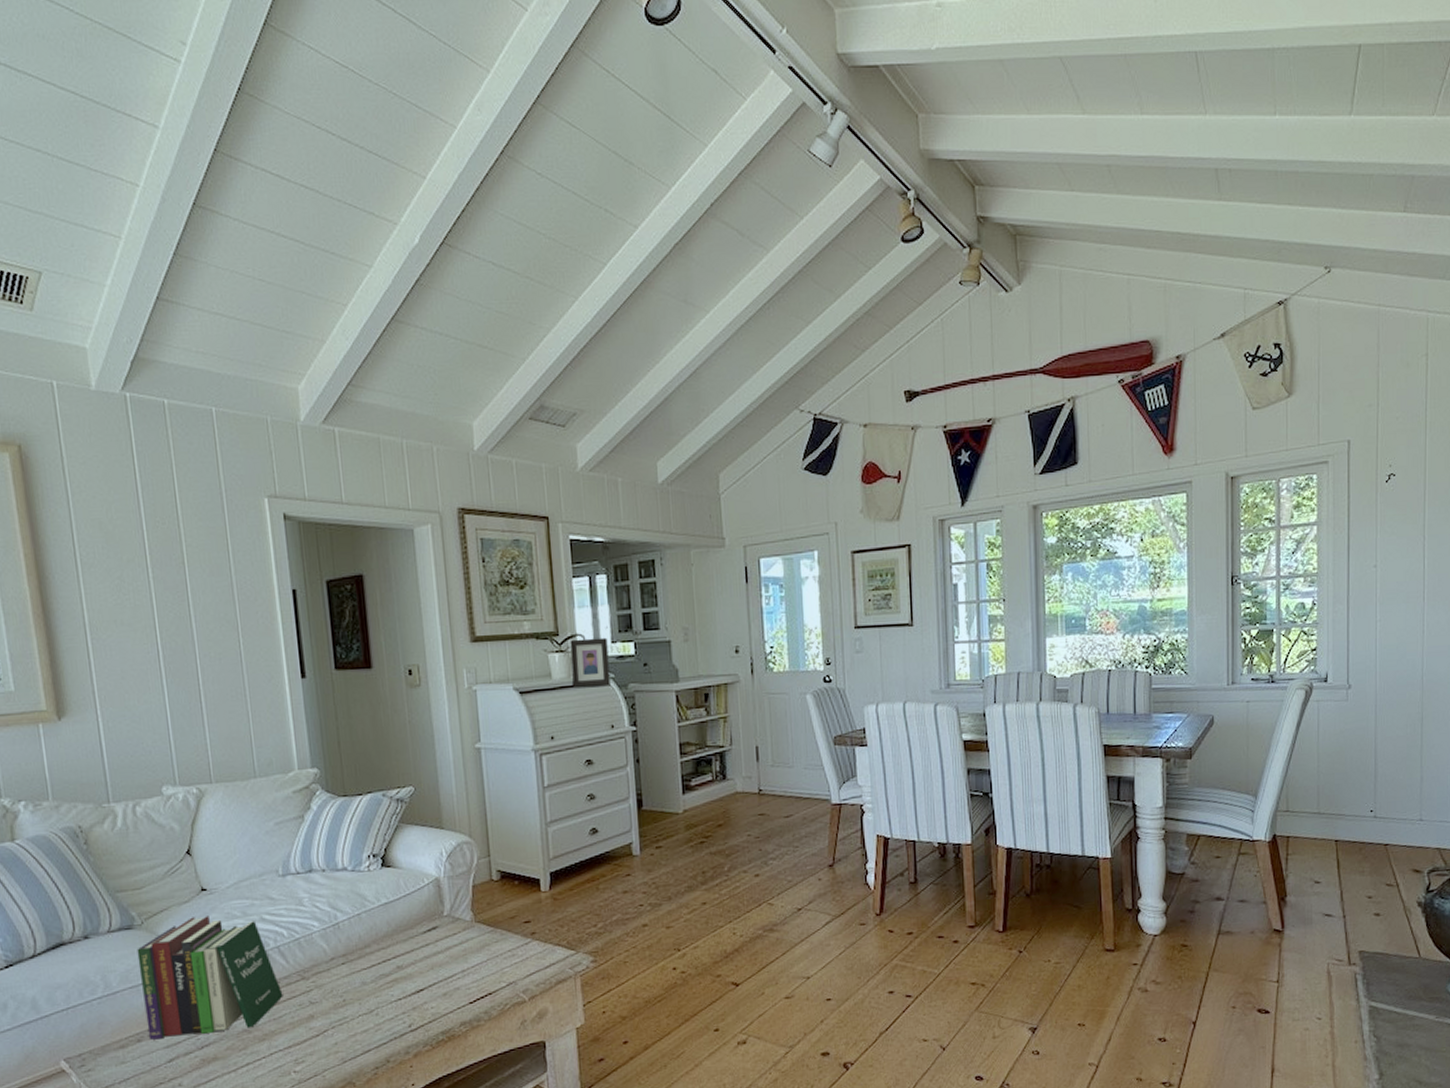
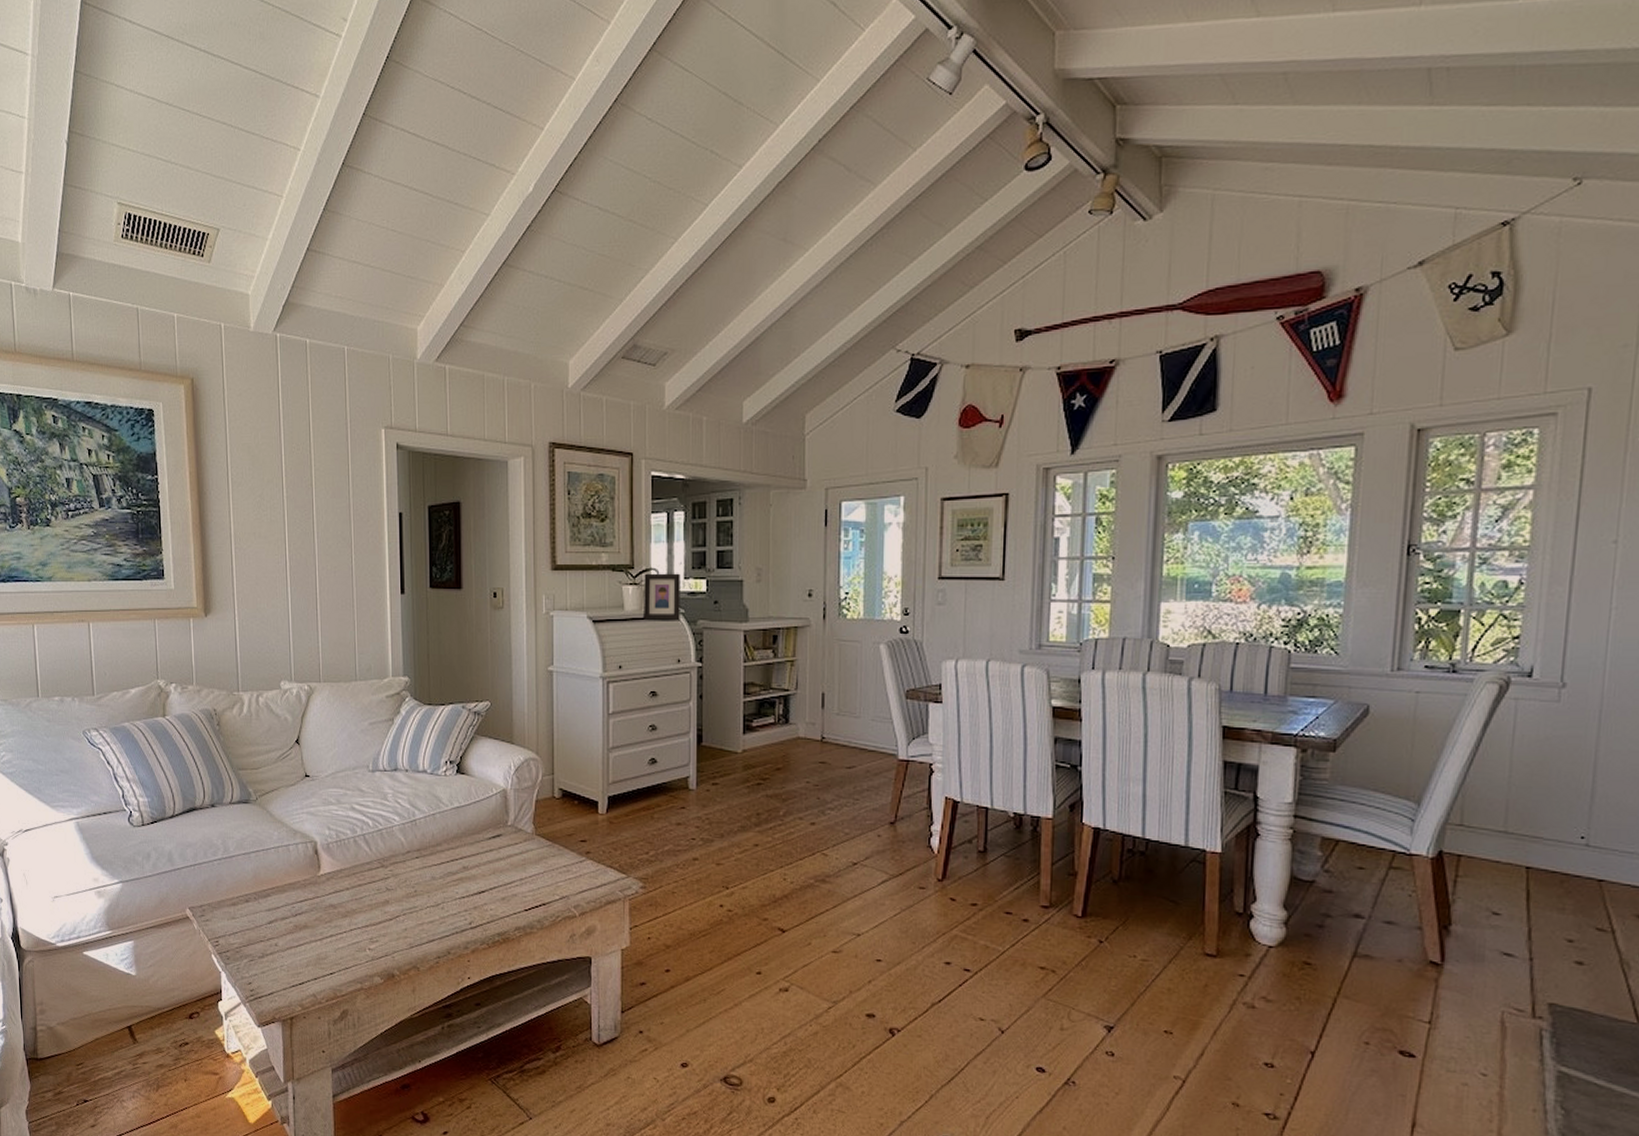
books: present [136,916,283,1040] -> none [251,799,365,904]

